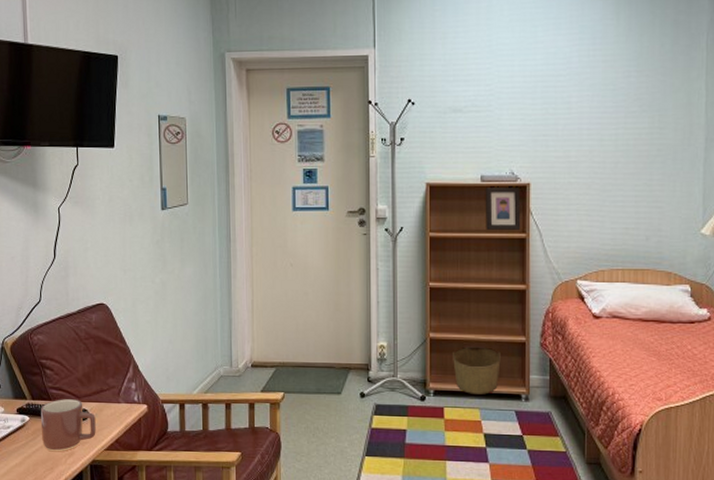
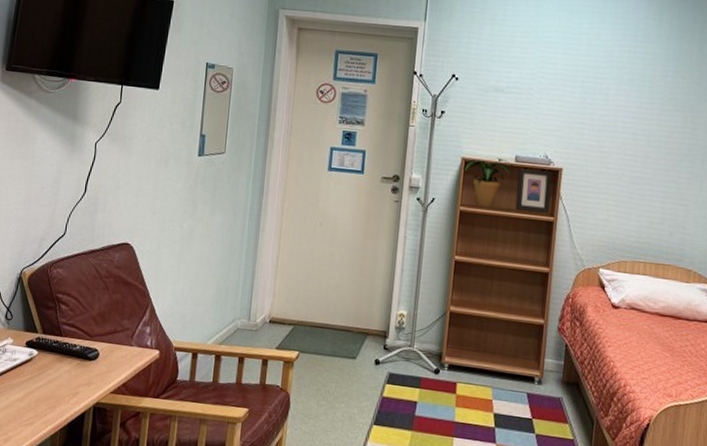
mug: present [41,398,96,452] -> none [47,336,106,391]
potted plant: none [429,179,479,231] -> present [464,158,513,208]
basket: present [453,346,501,394] -> none [470,323,519,374]

